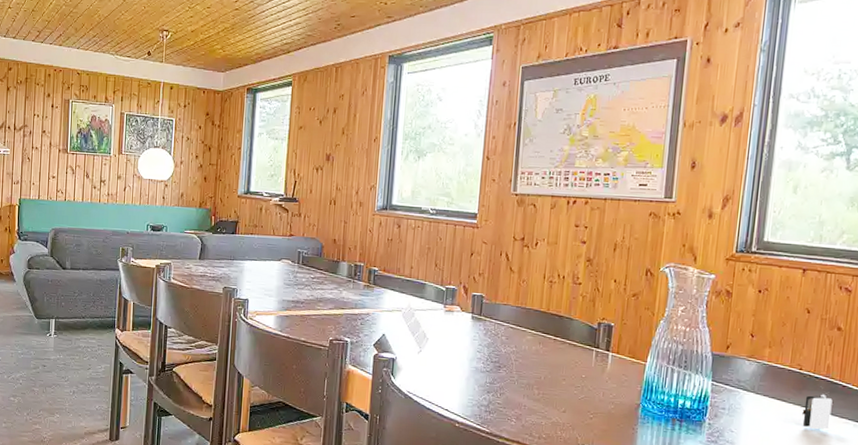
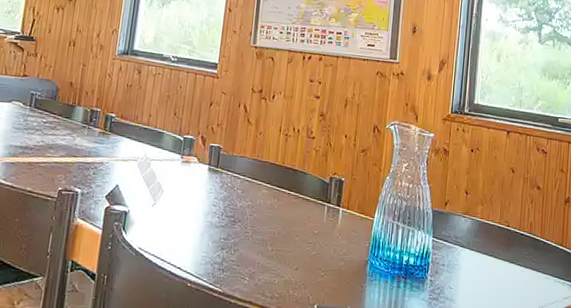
candle: present [802,394,833,430] -> none [511,250,536,286]

